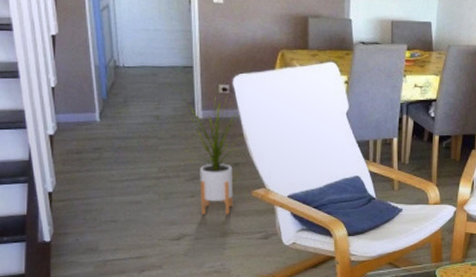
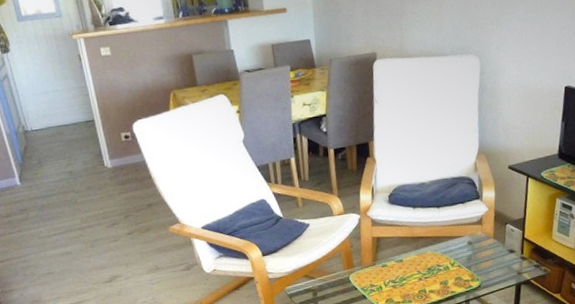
house plant: present [185,95,244,215] -> none [96,142,154,256]

